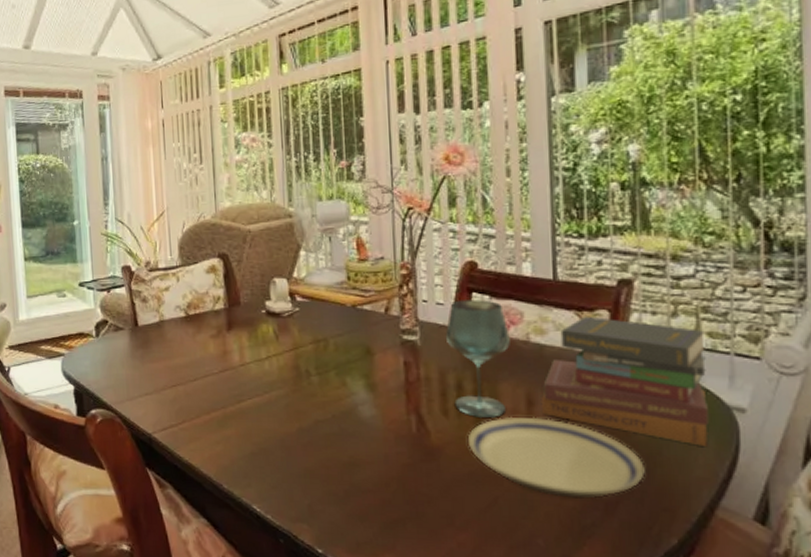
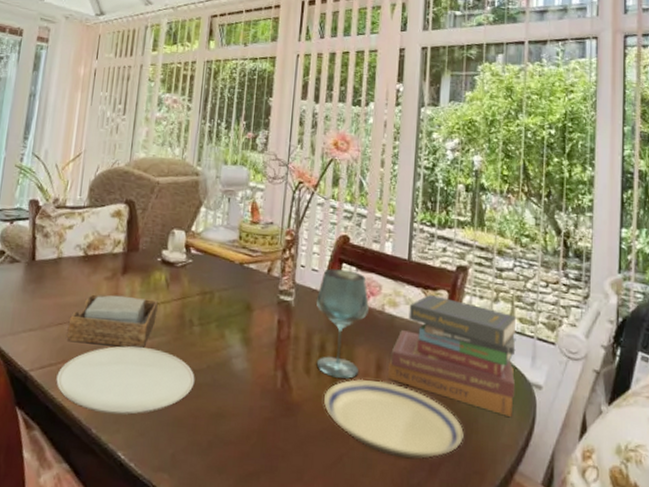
plate: none [179,402,321,470] -> present [56,346,195,415]
napkin holder: none [182,352,270,404] -> present [66,293,158,349]

